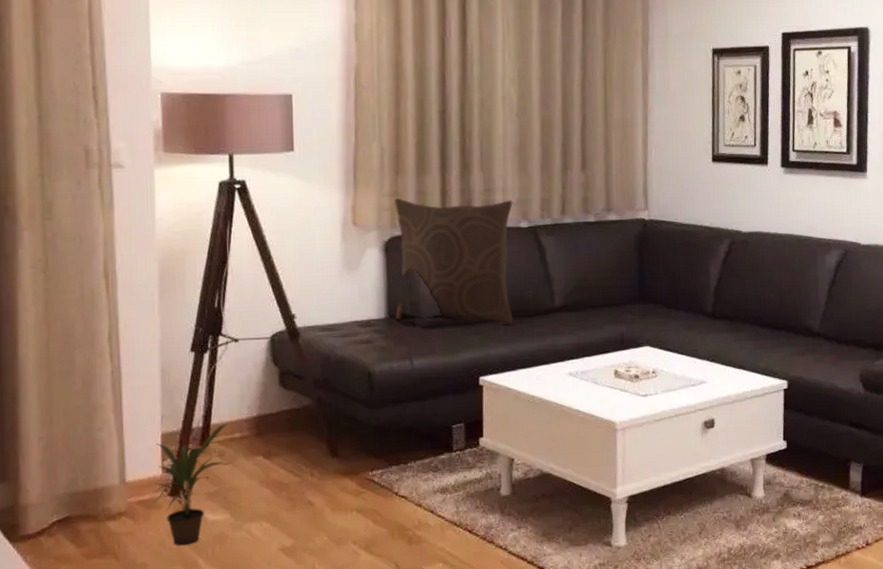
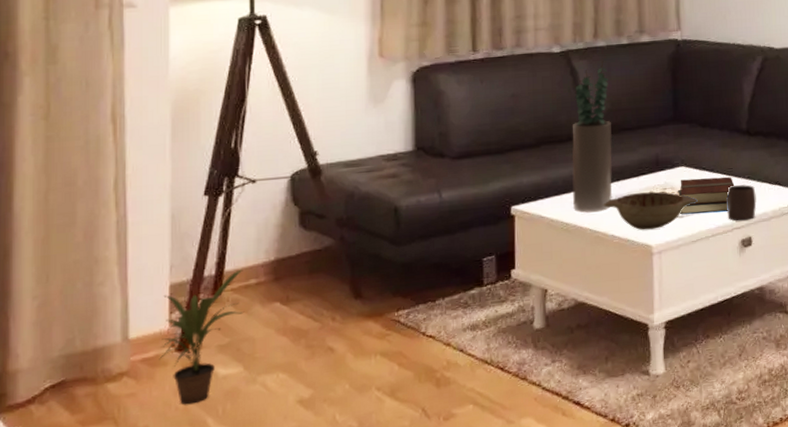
pillow: present [395,198,514,325] -> none [423,26,546,153]
vase: none [539,238,579,388] -> present [572,61,613,214]
decorative bowl: none [568,369,662,407] -> present [603,191,698,230]
books: none [642,358,699,394] -> present [678,176,735,215]
mug: none [690,366,720,403] -> present [726,184,757,221]

